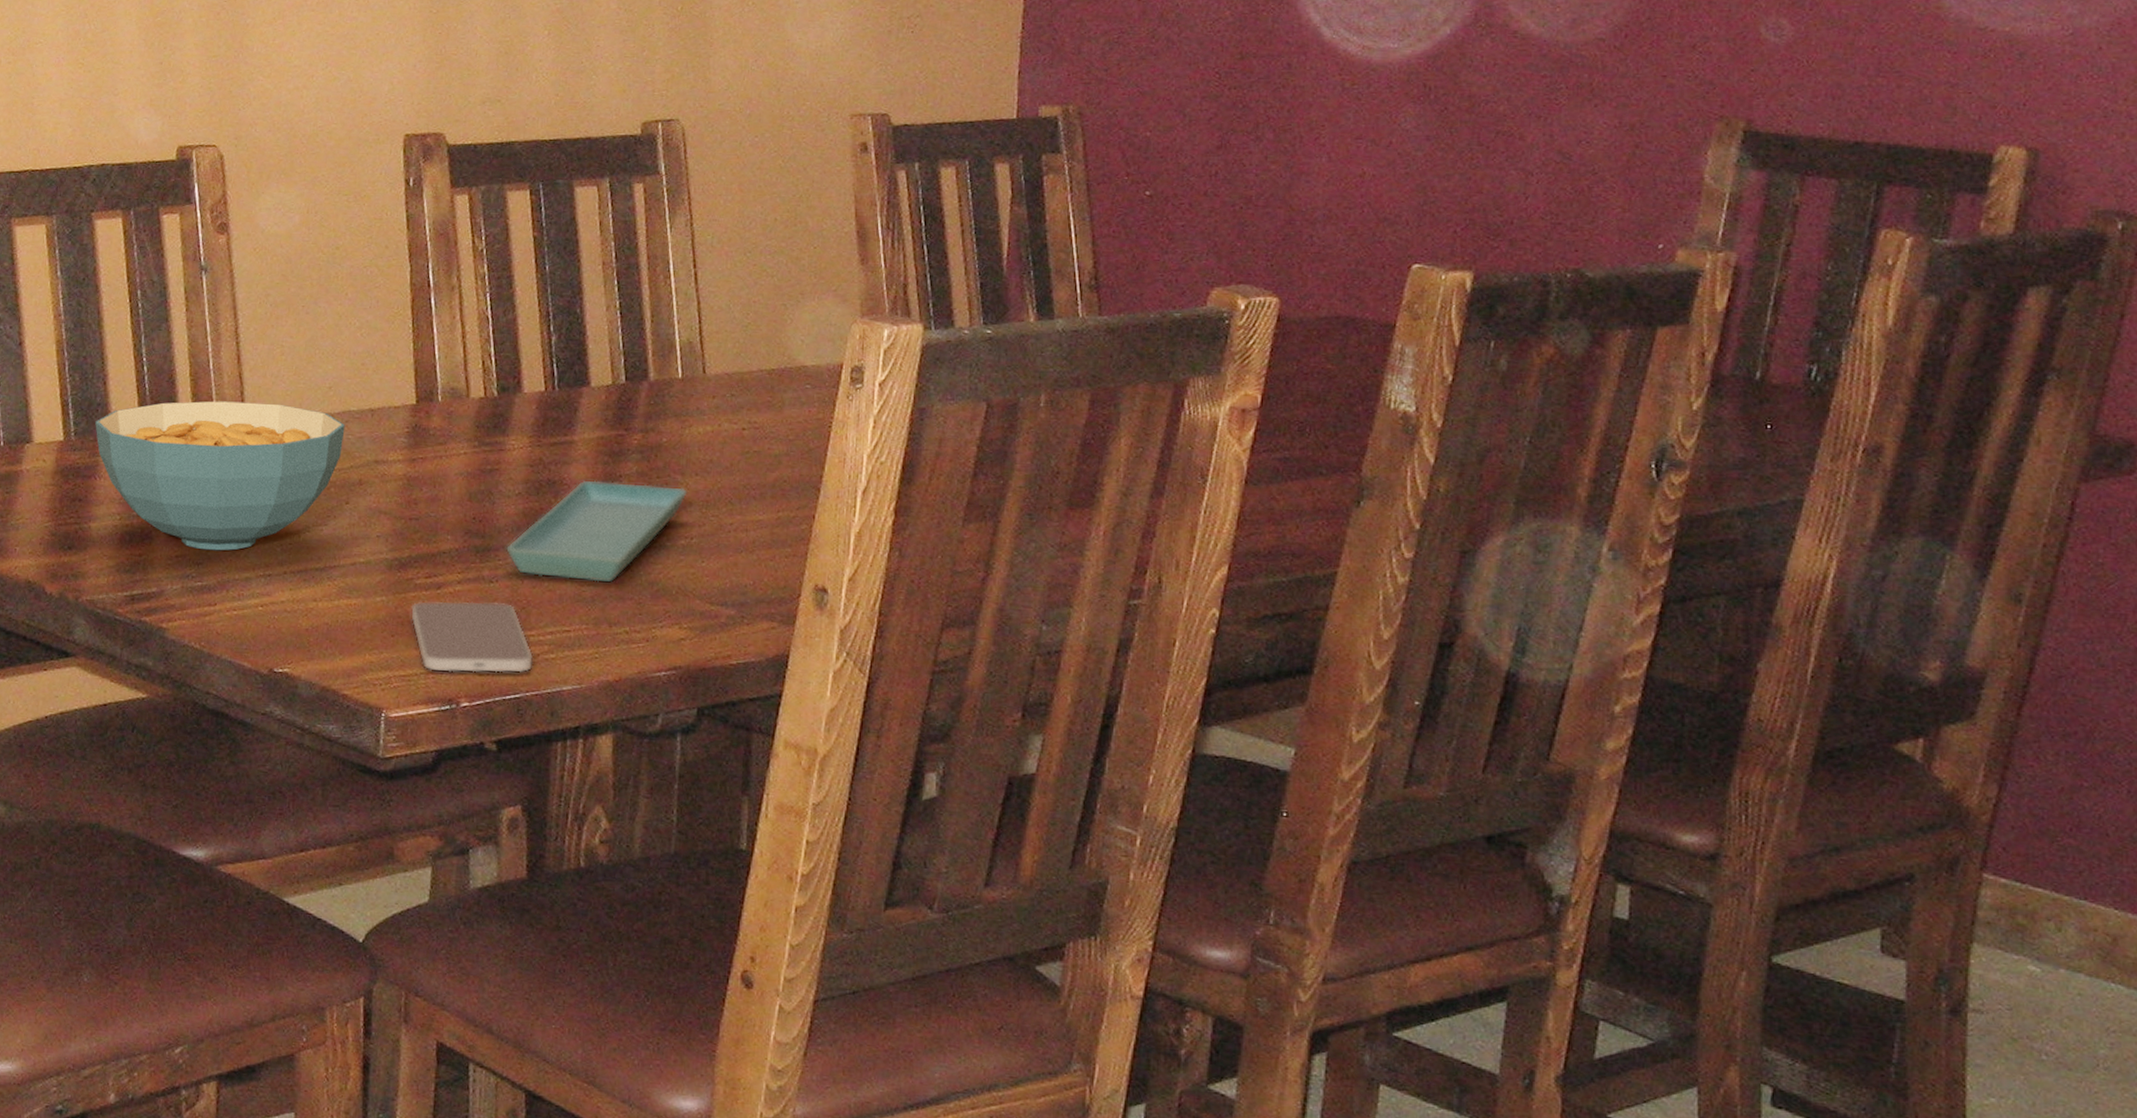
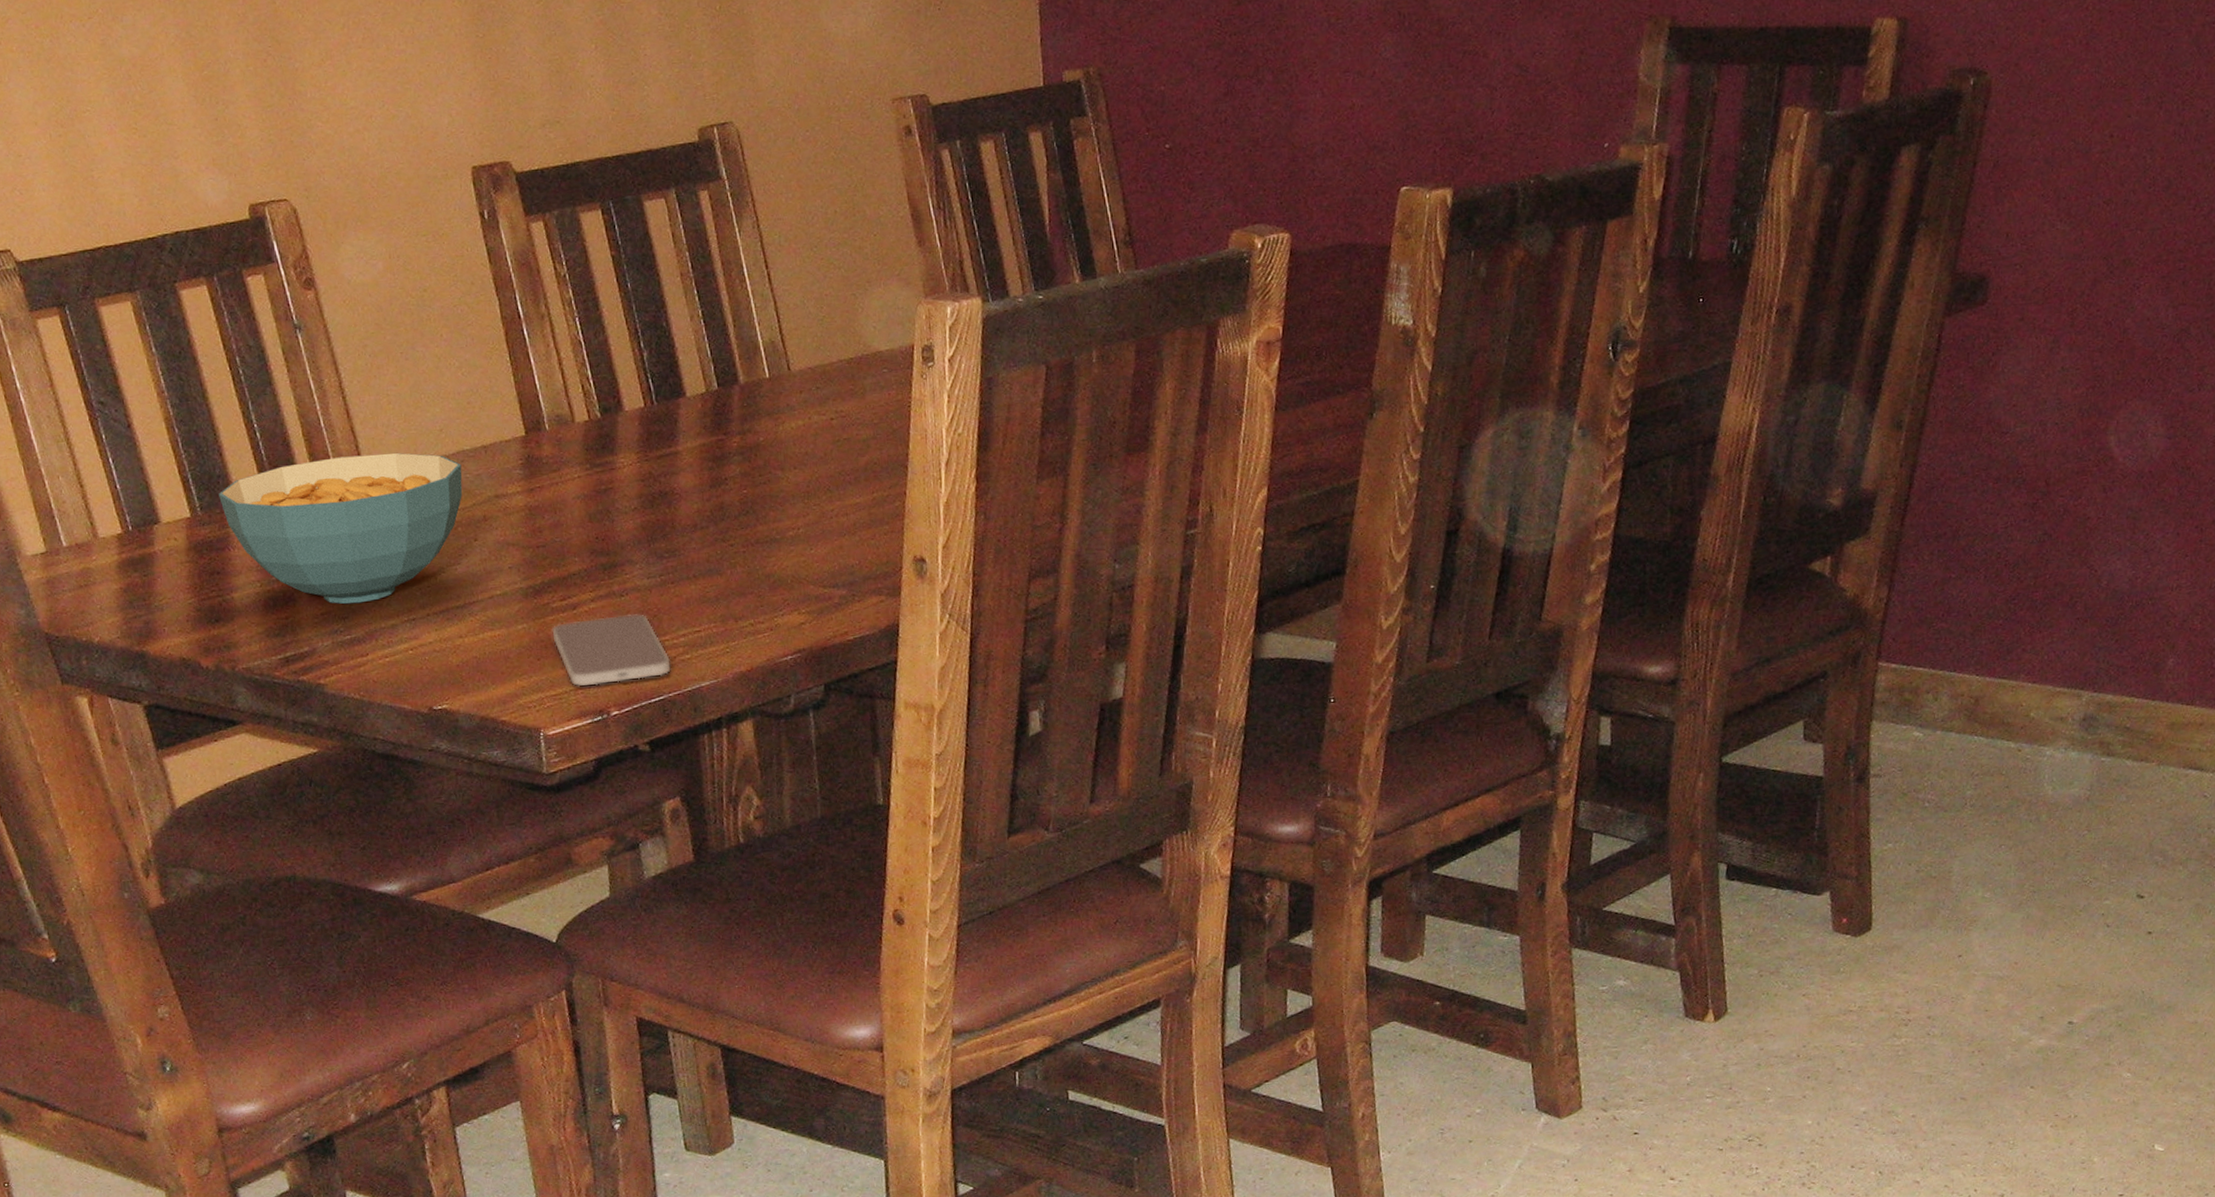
saucer: present [506,480,687,583] -> none [631,482,789,584]

